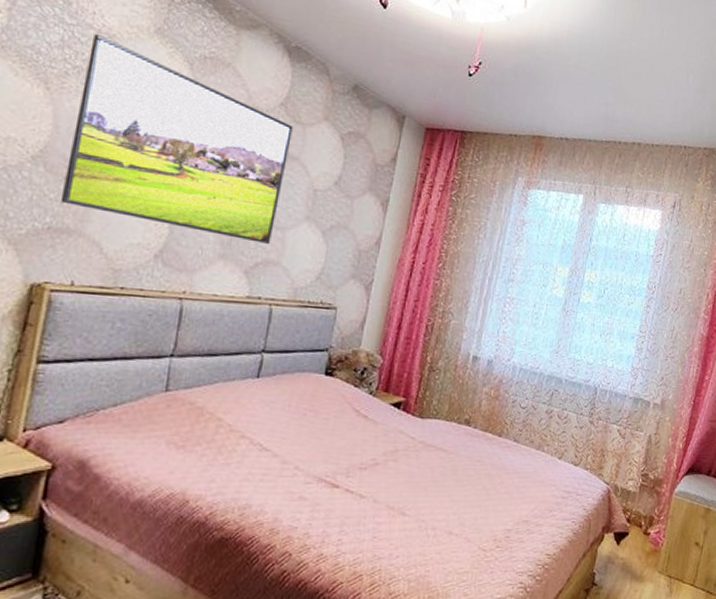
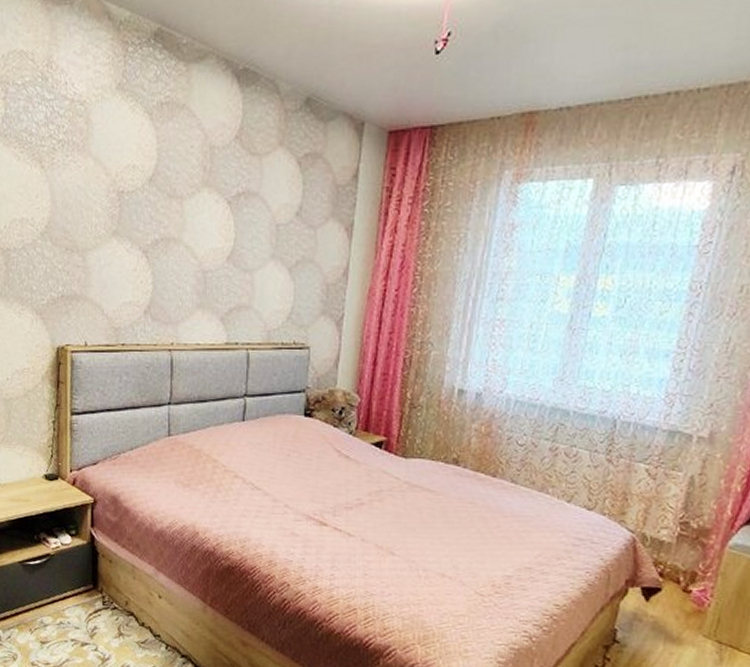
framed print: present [60,33,293,245] -> none [66,103,249,289]

